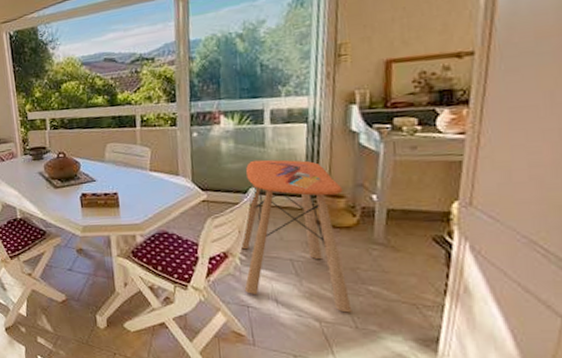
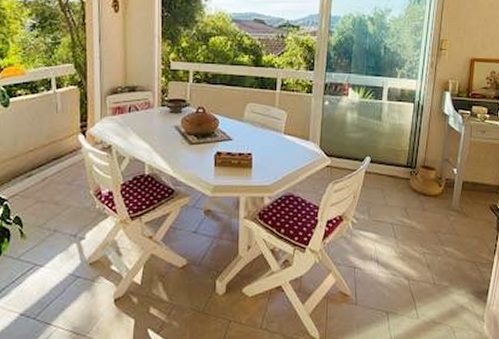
side table: present [239,159,352,313] -> none [352,132,434,271]

